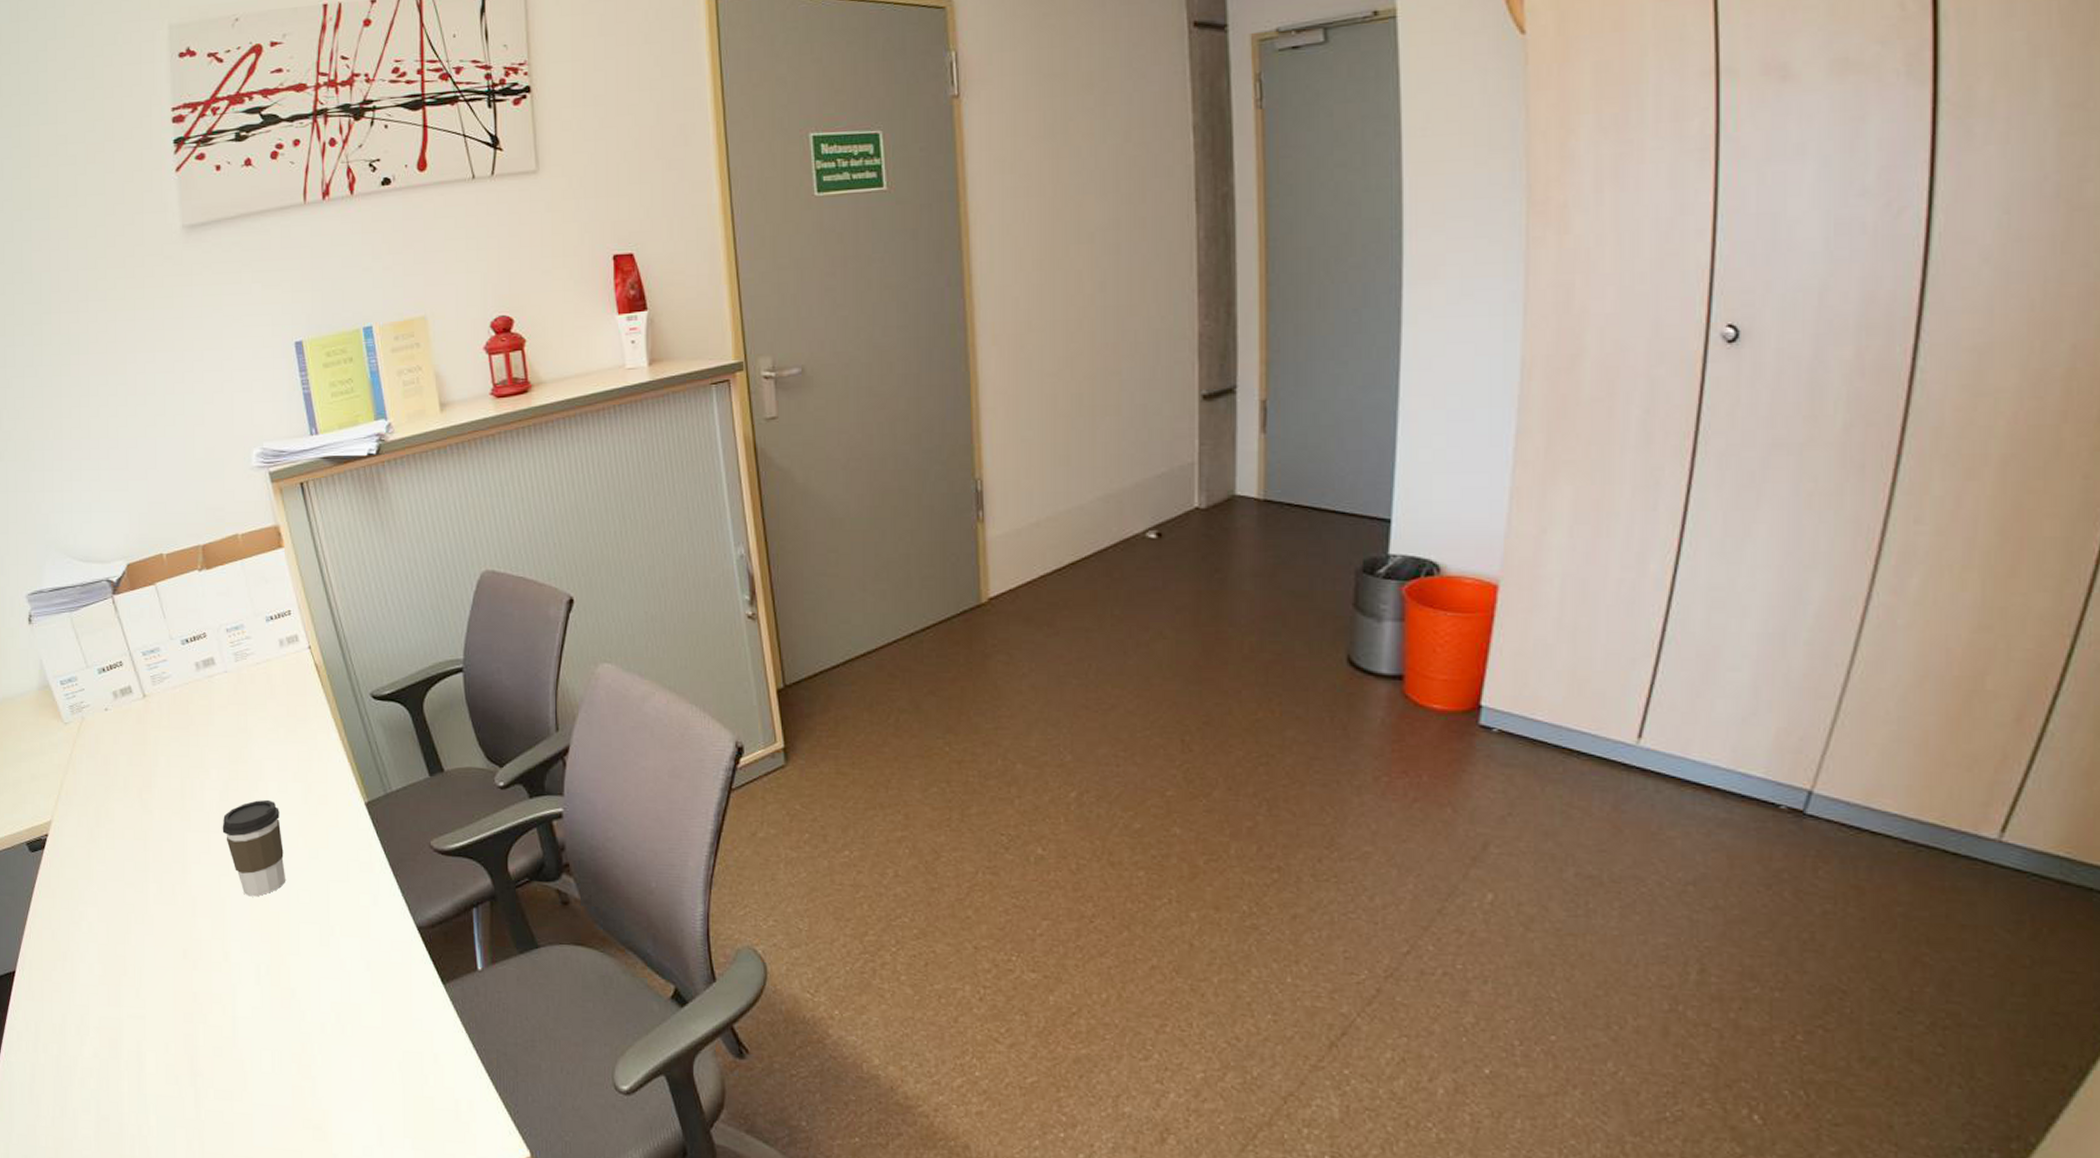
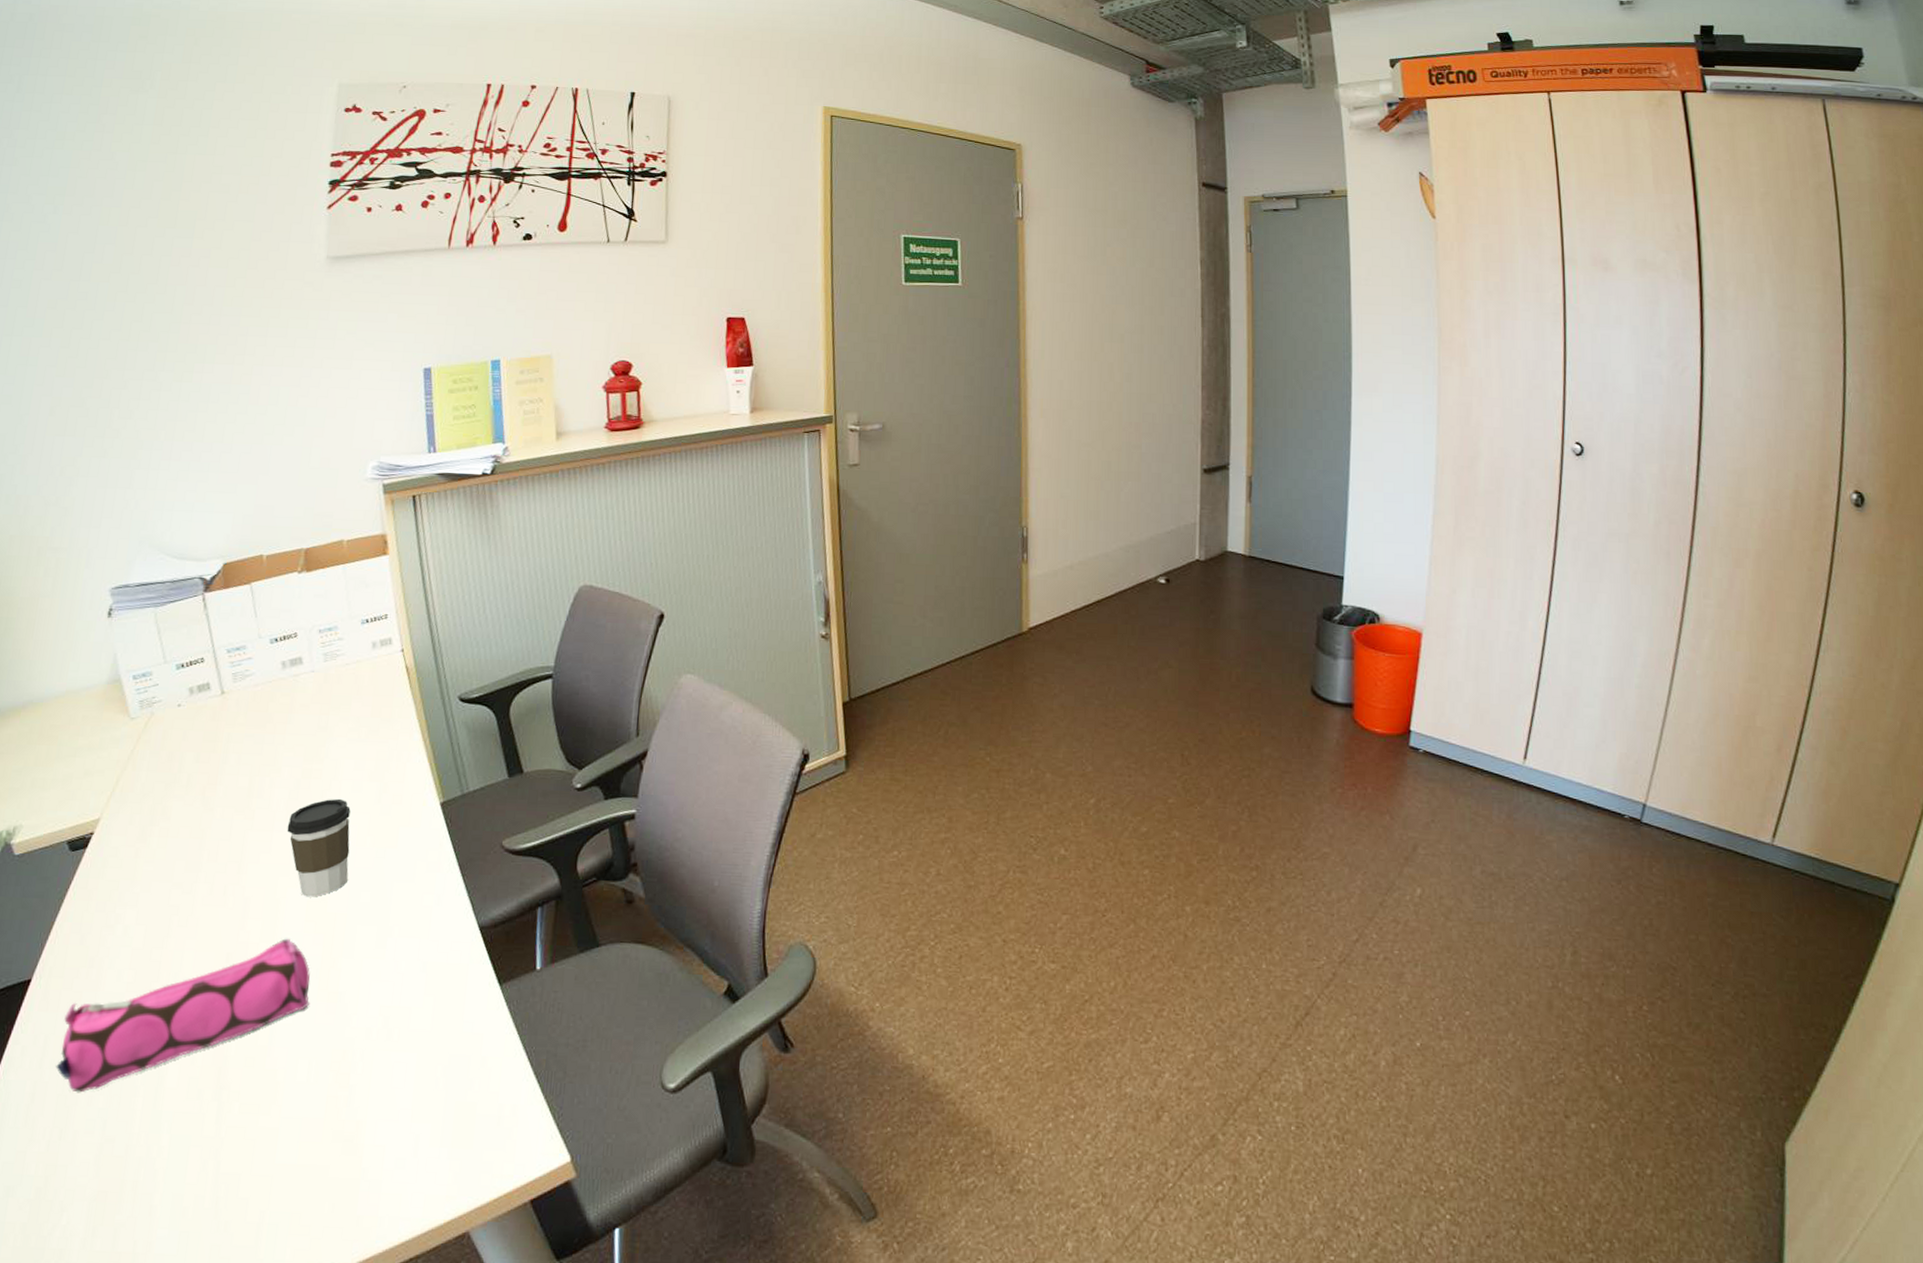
pencil case: none [49,936,265,1075] -> present [55,938,310,1093]

